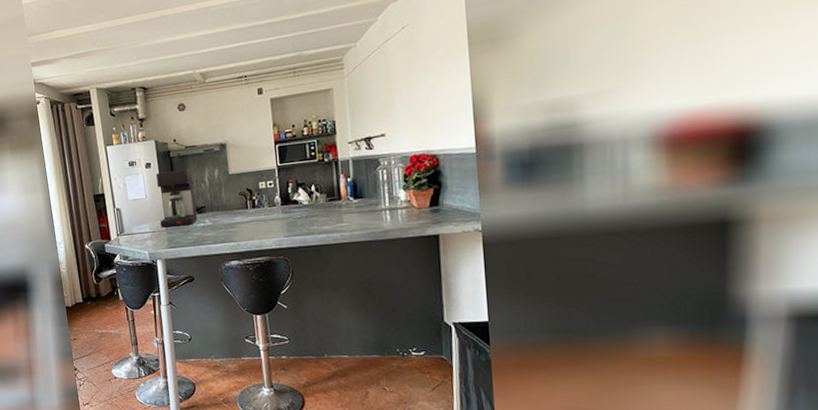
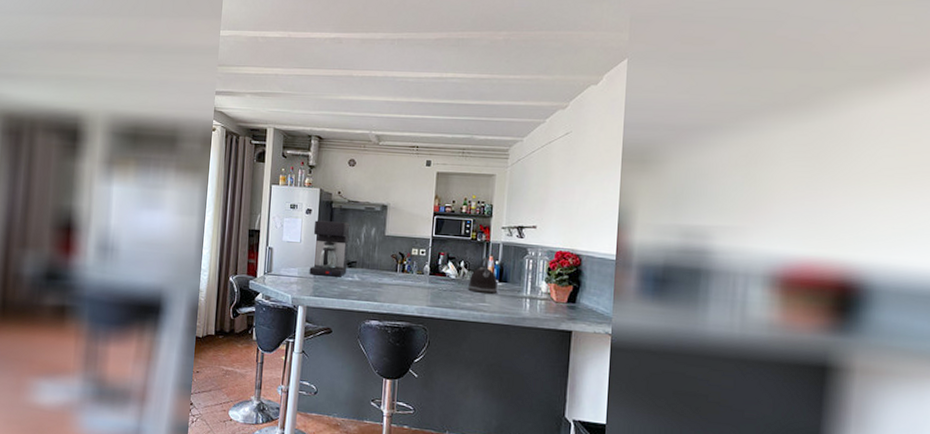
kettle: none [323,176,355,214] -> present [468,257,498,294]

